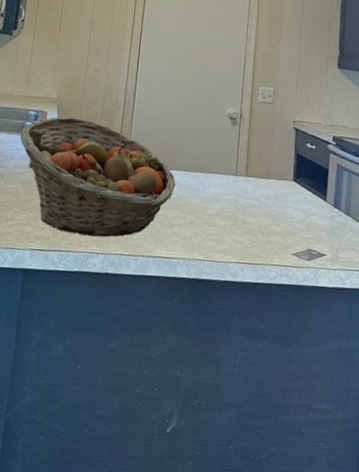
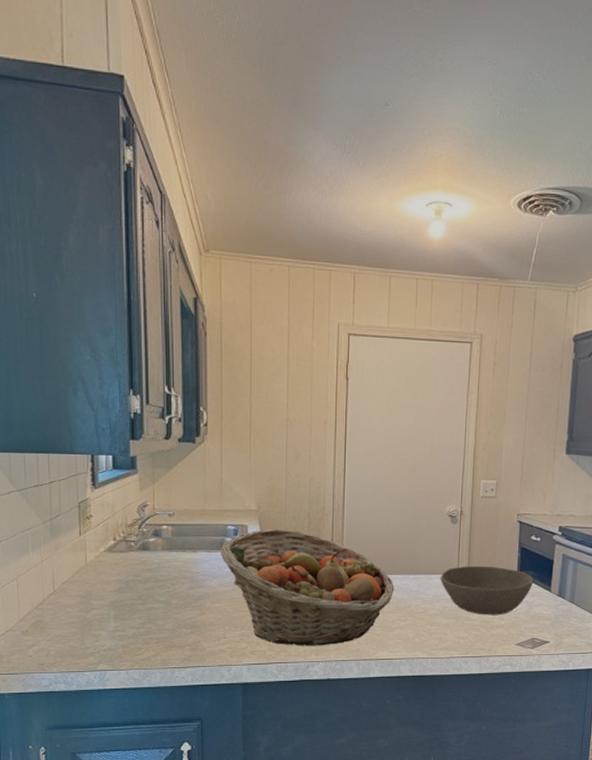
bowl: none [219,167,310,222] -> present [440,565,534,615]

